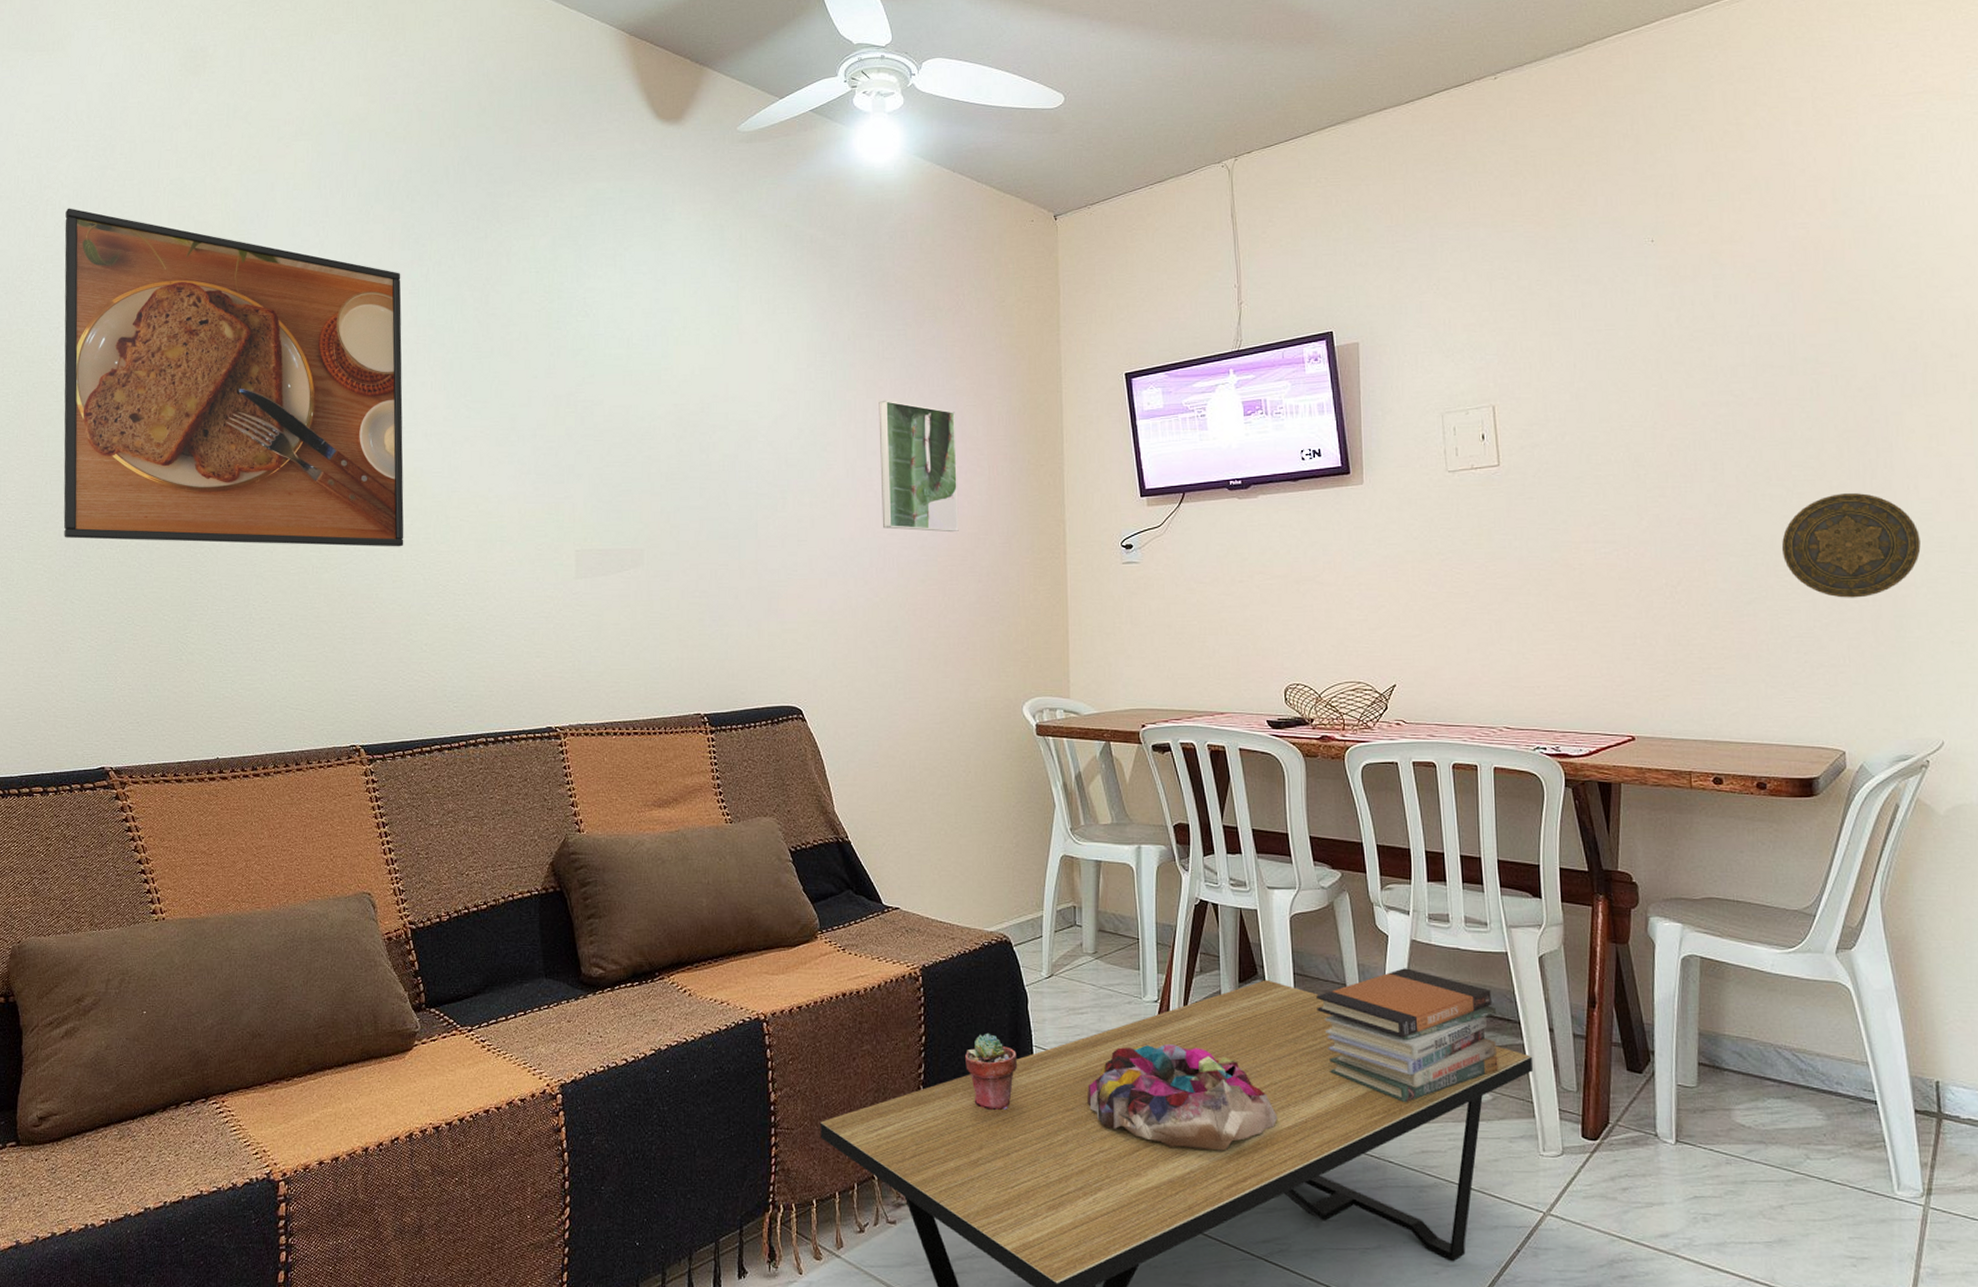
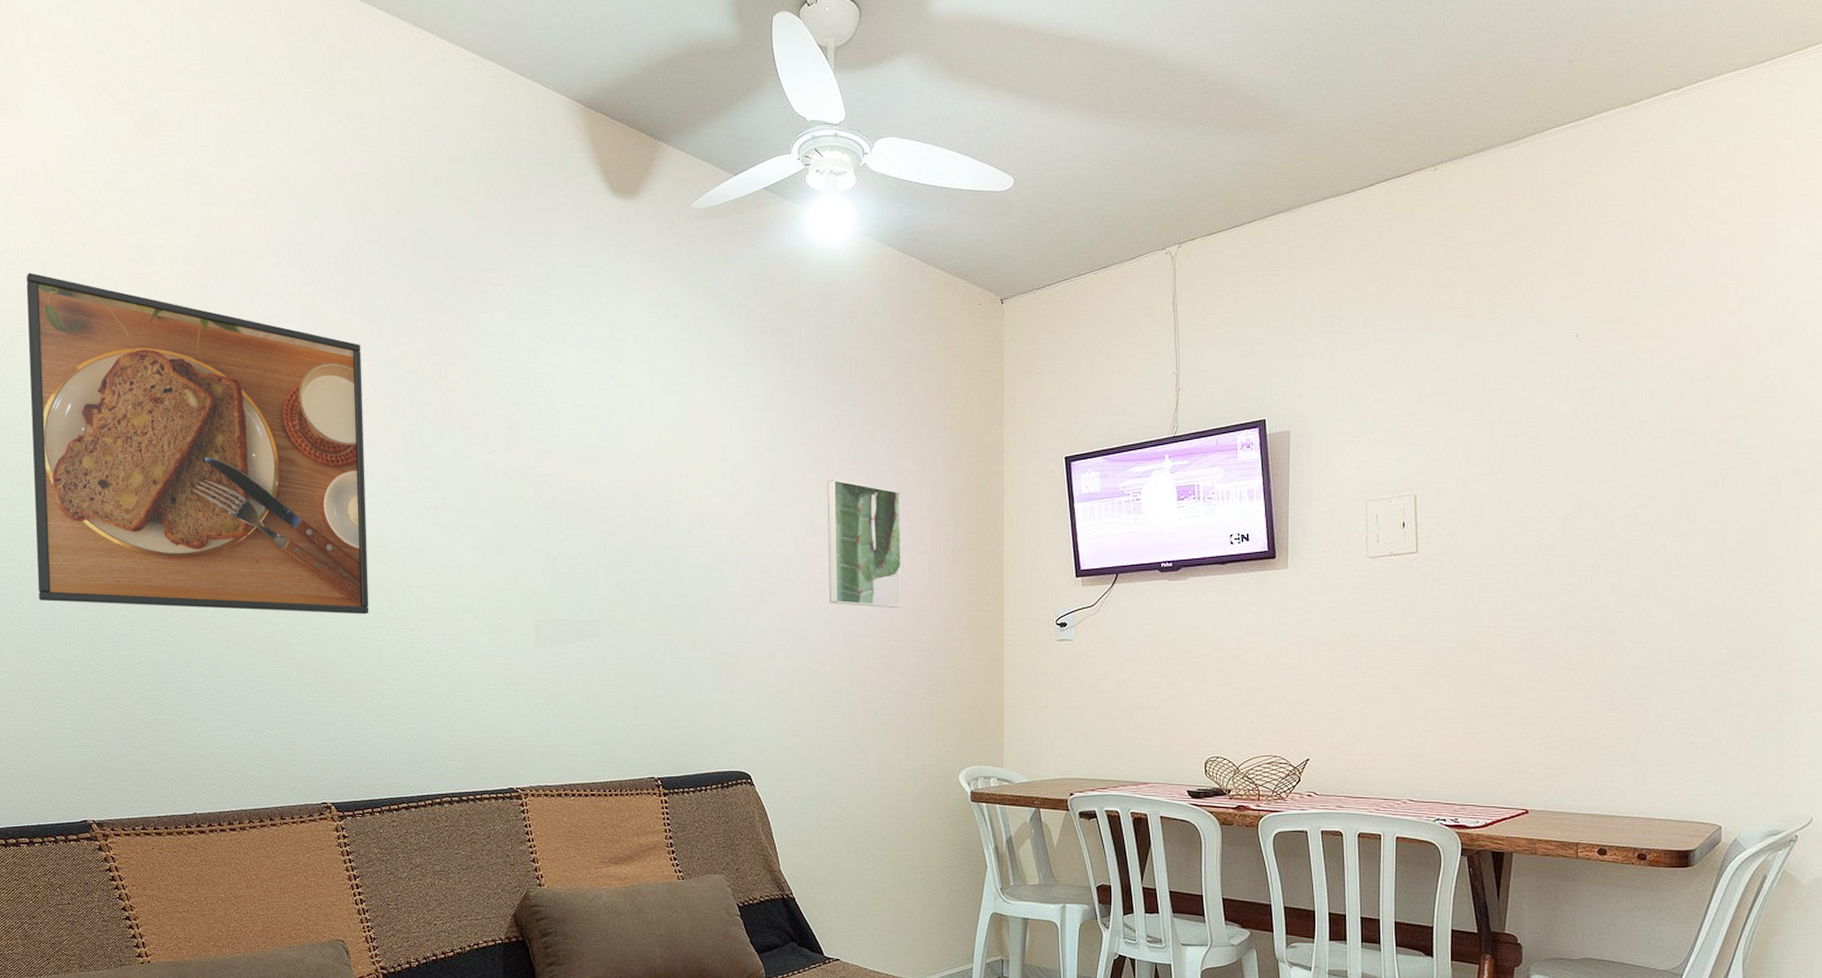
decorative plate: present [1781,493,1921,598] -> none [1677,584,1807,684]

